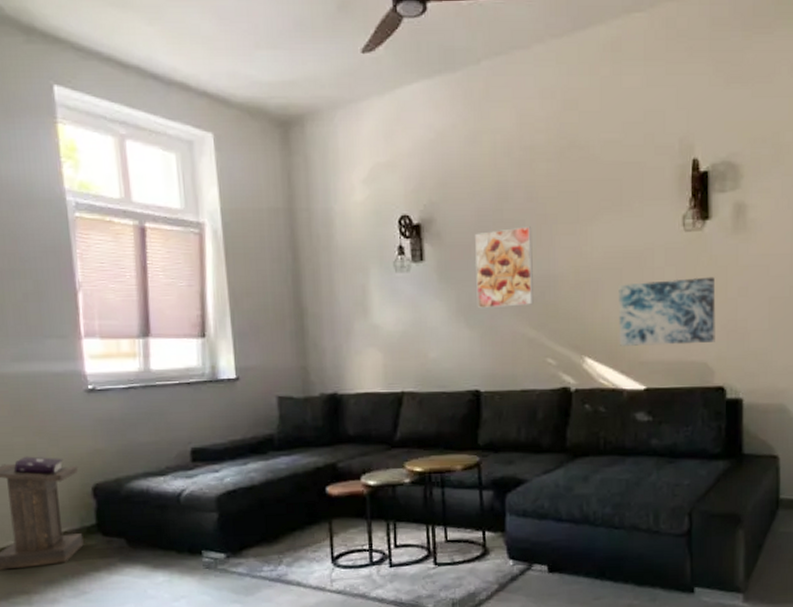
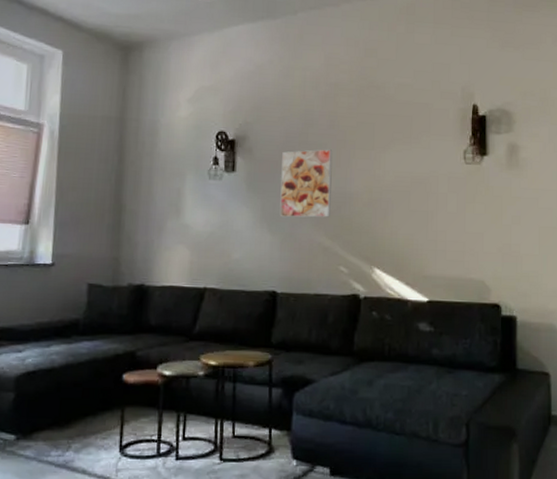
wall art: present [618,277,716,347] -> none [405,204,492,263]

